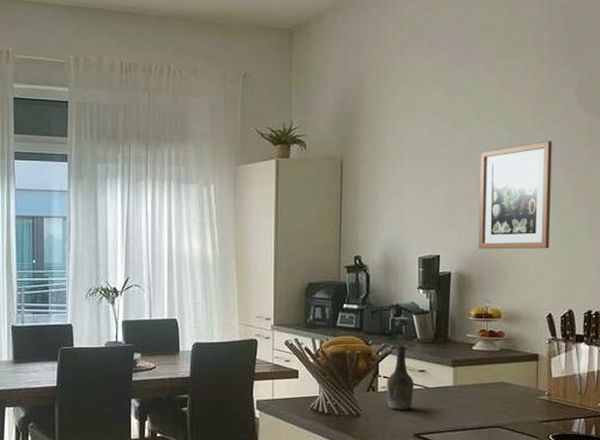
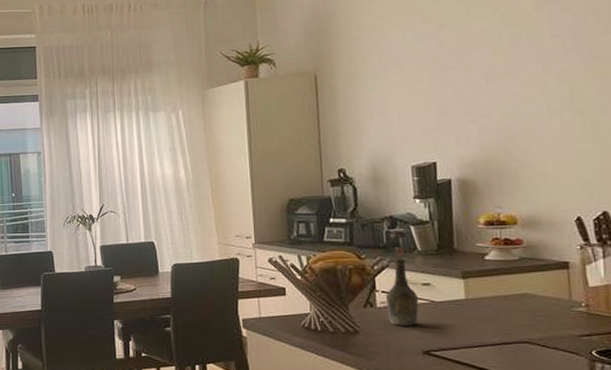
wall art: present [478,141,552,250] -> none [474,31,571,153]

